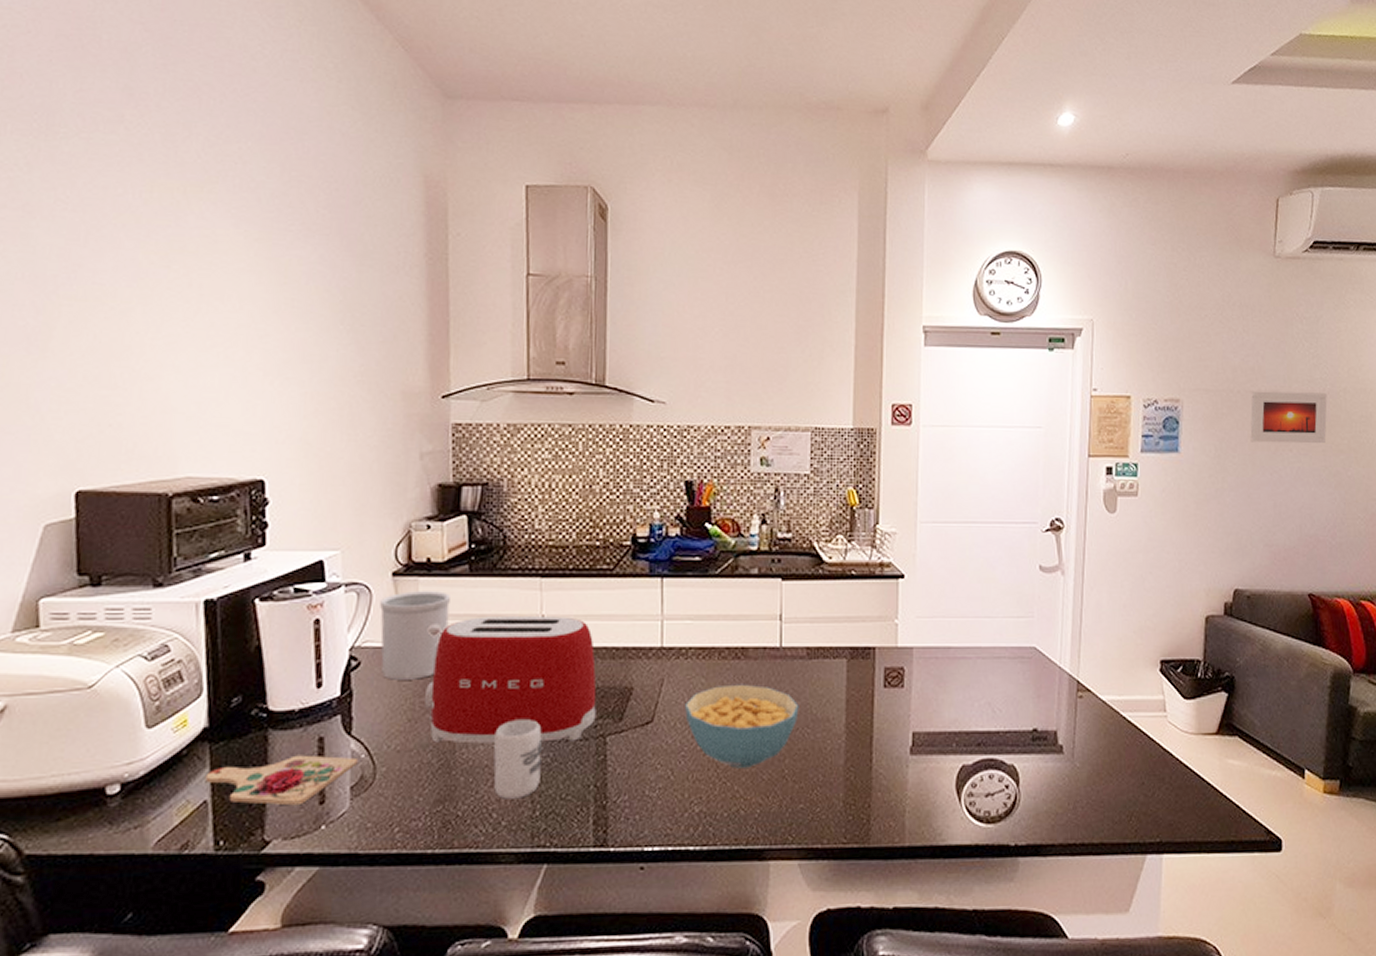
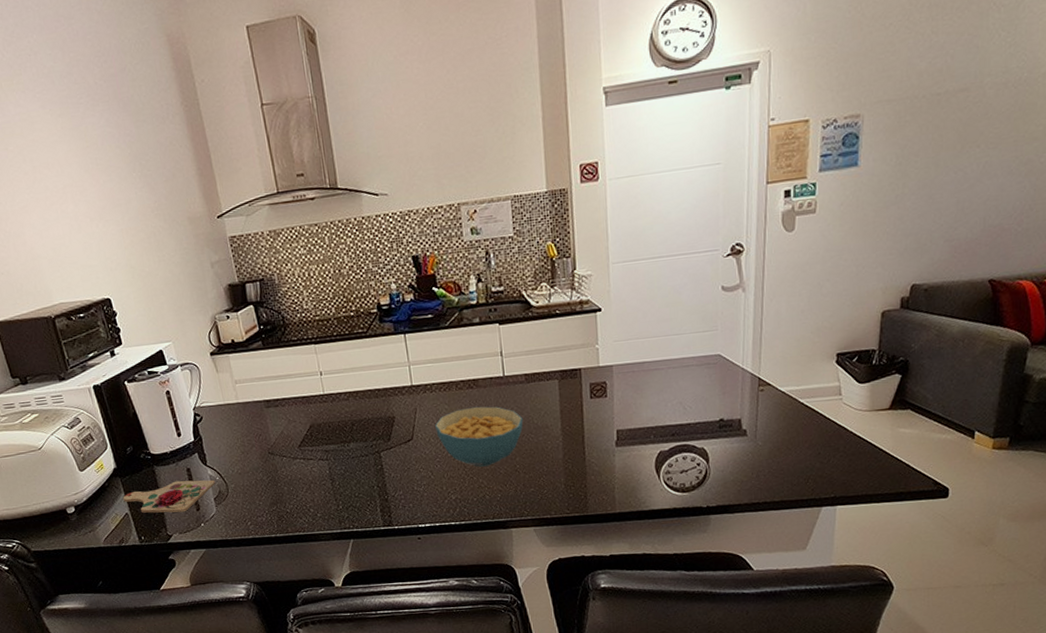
utensil holder: present [380,591,450,680] -> none [206,362,256,427]
toaster: present [423,617,597,743] -> none [243,371,371,466]
cup: present [493,720,542,799] -> none [302,445,339,499]
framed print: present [1250,391,1327,444] -> none [935,82,1023,145]

